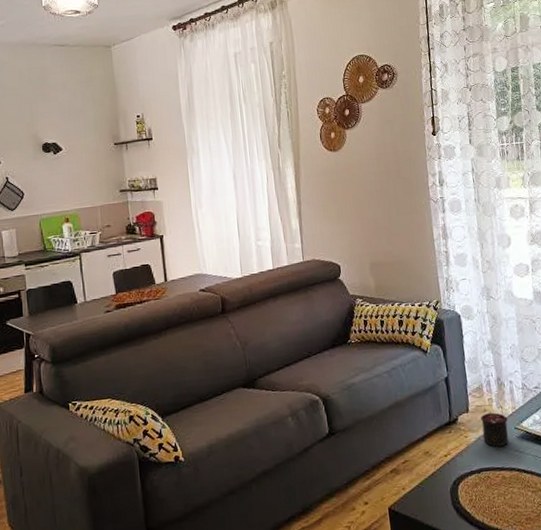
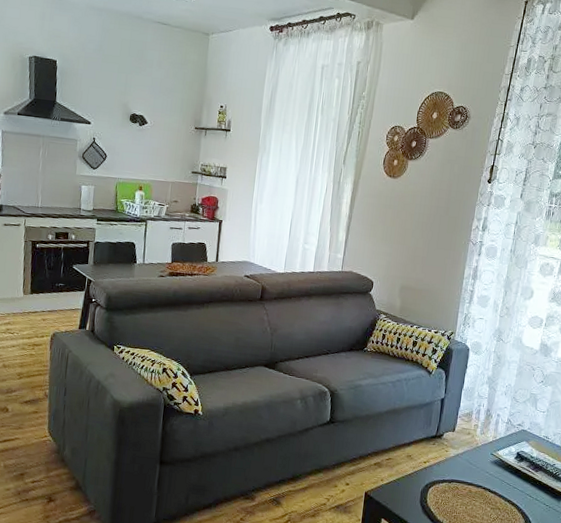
candle: present [480,407,509,447] -> none [461,434,487,466]

